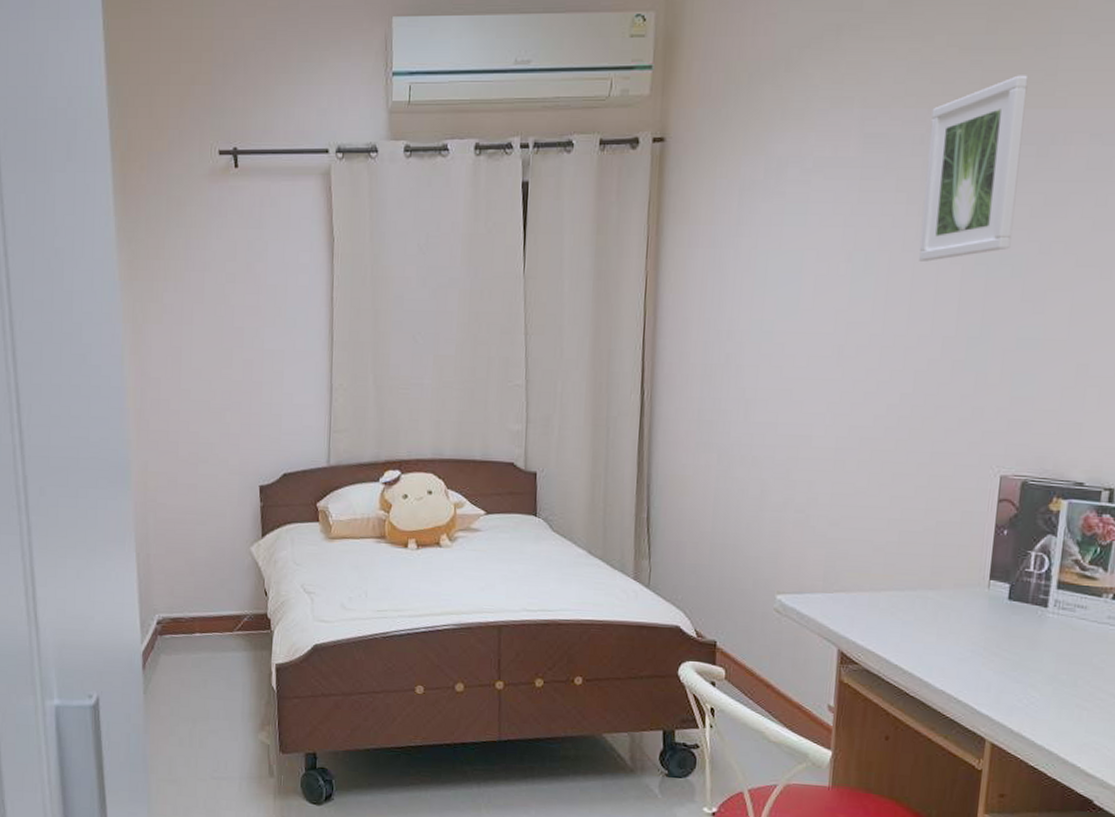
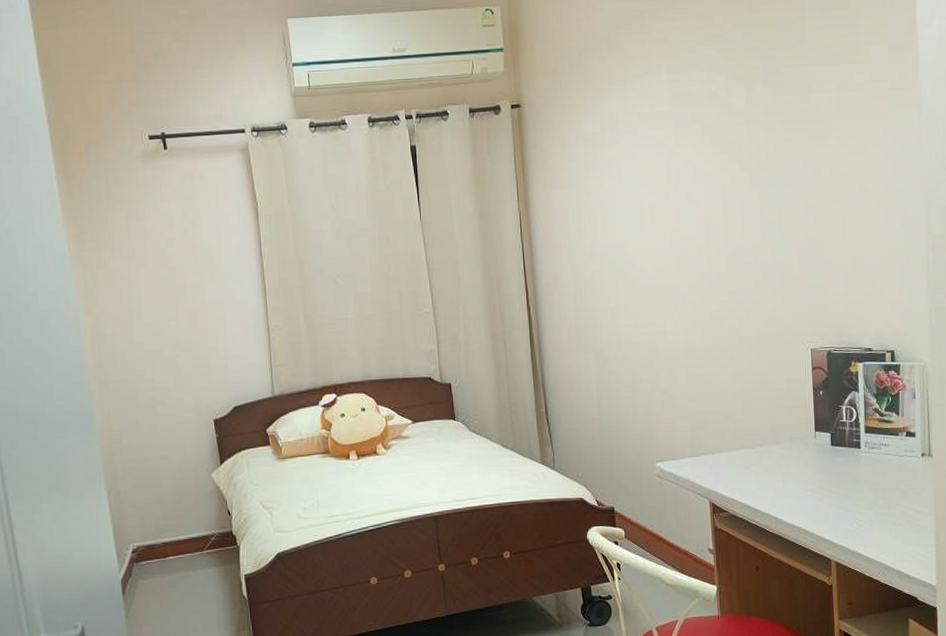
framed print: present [918,75,1029,262] -> none [720,42,792,188]

